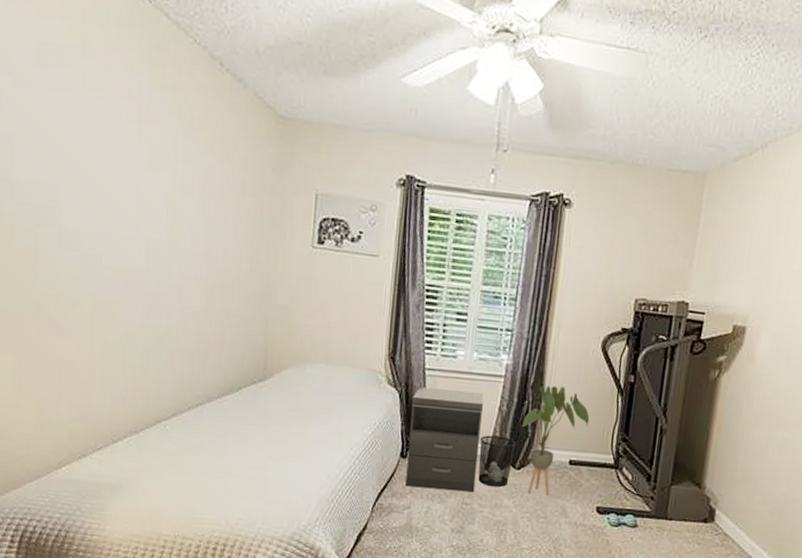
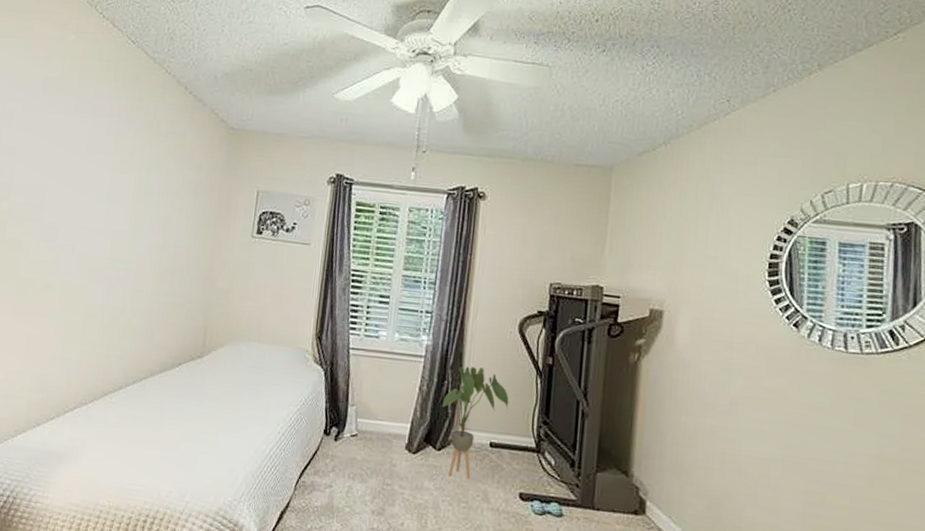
nightstand: present [405,386,484,493] -> none [328,365,405,473]
waste bin: present [478,435,517,487] -> none [399,414,437,468]

